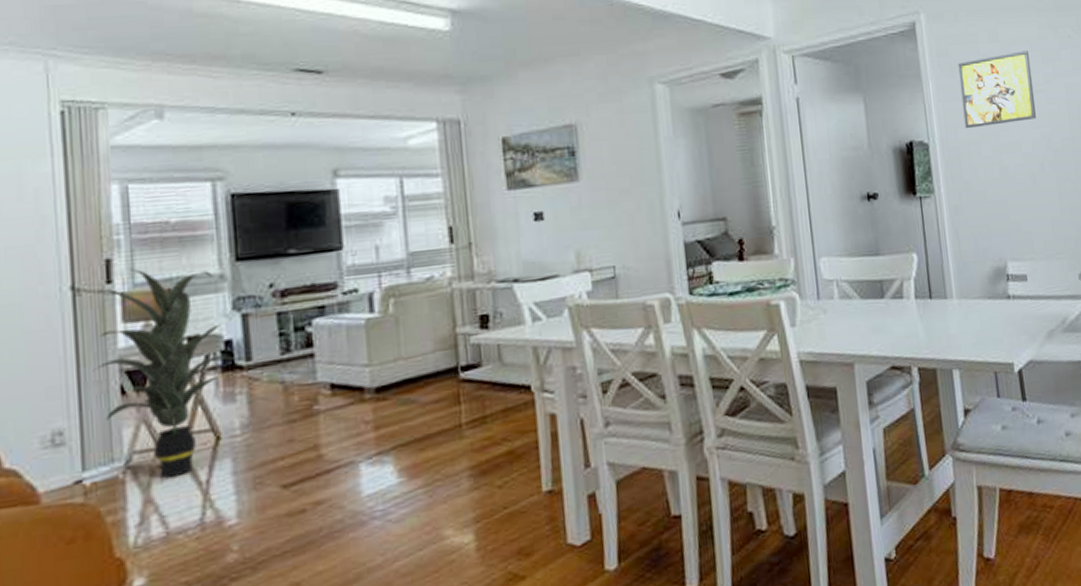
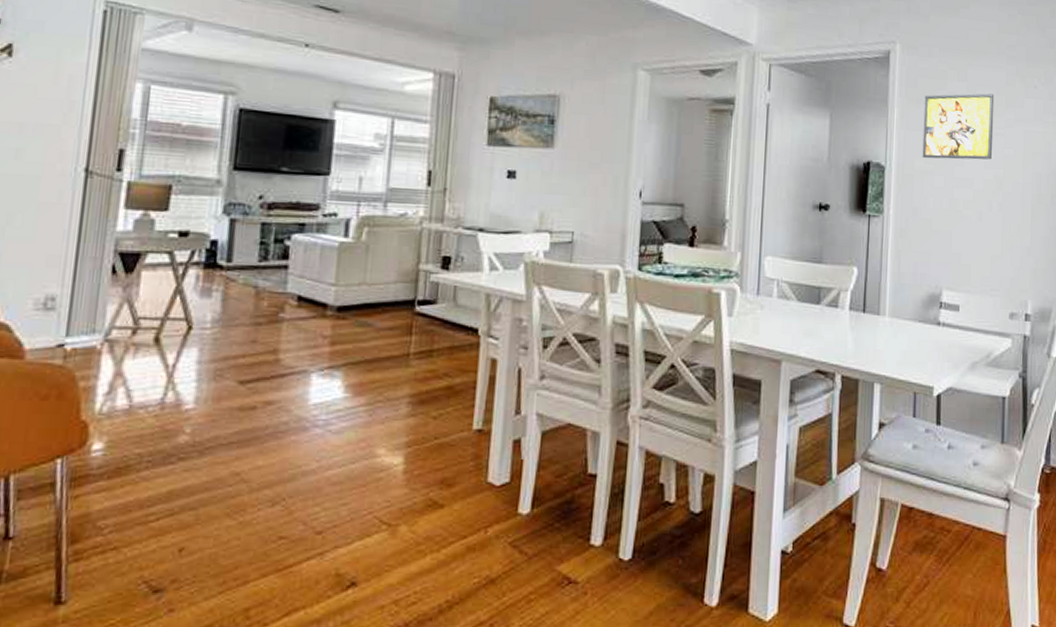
indoor plant: present [92,268,242,479] -> none [90,161,223,357]

